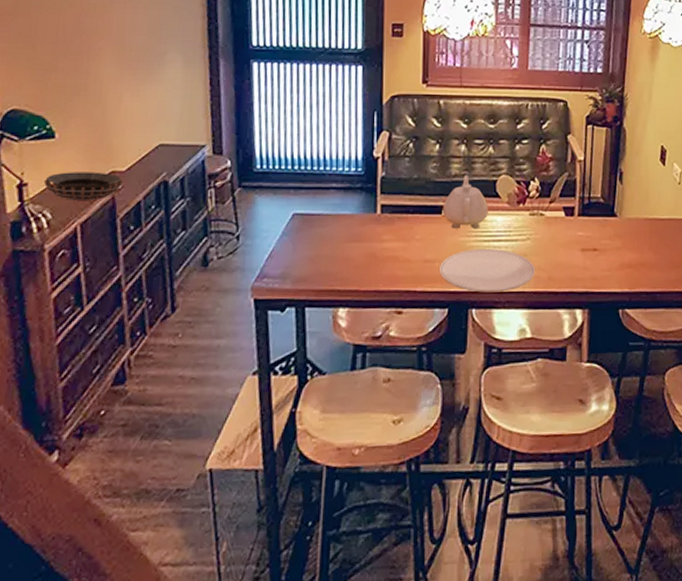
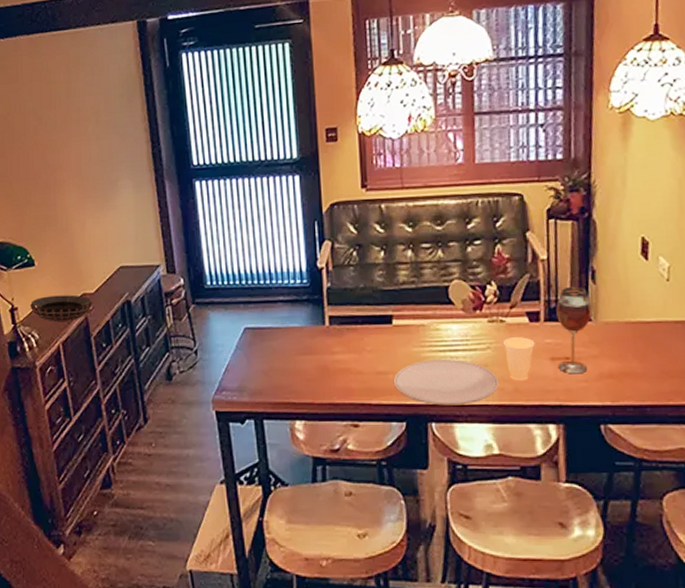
teapot: present [442,174,489,229] -> none [392,281,443,339]
cup: none [541,230,569,270] -> present [502,337,535,382]
wineglass: none [587,185,618,264] -> present [556,286,592,374]

